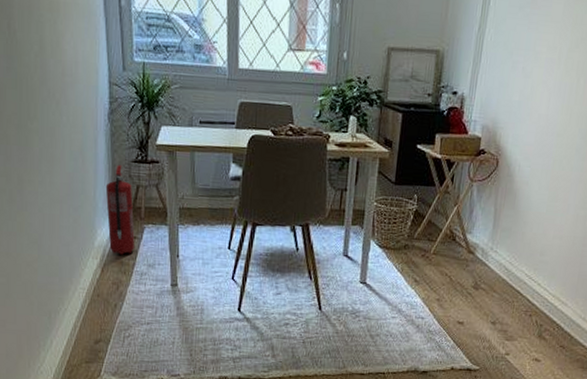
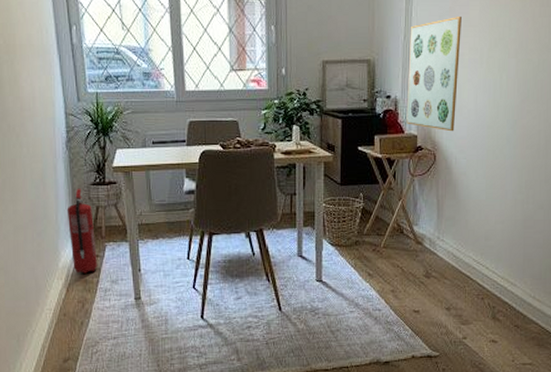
wall art: none [471,10,543,137] -> present [406,17,462,132]

